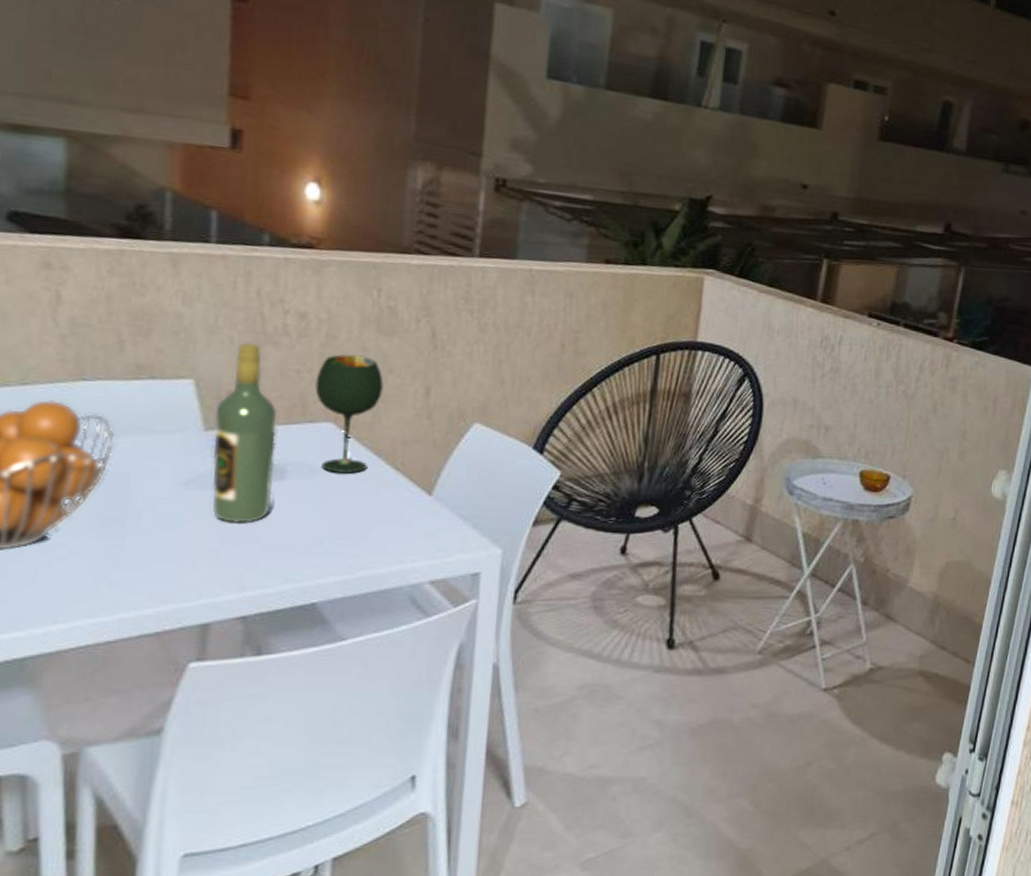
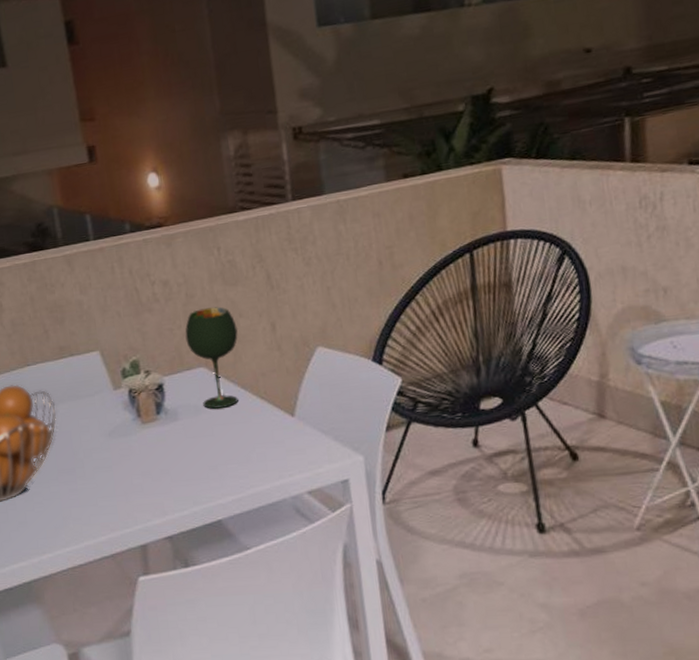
wine bottle: present [212,342,277,524] -> none [117,313,173,462]

